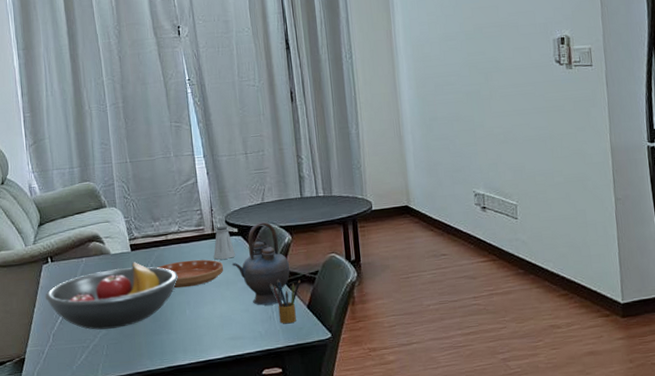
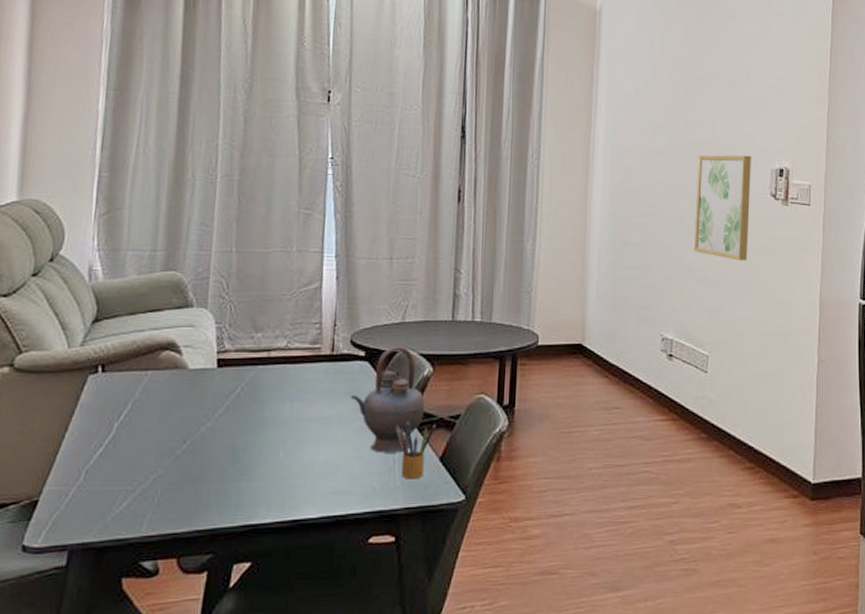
fruit bowl: present [45,262,178,330] -> none [83,382,276,469]
saucer: present [156,259,224,289] -> none [248,386,340,422]
saltshaker: present [214,225,235,260] -> none [328,346,357,389]
wall art: none [487,29,541,122] -> present [694,155,751,261]

